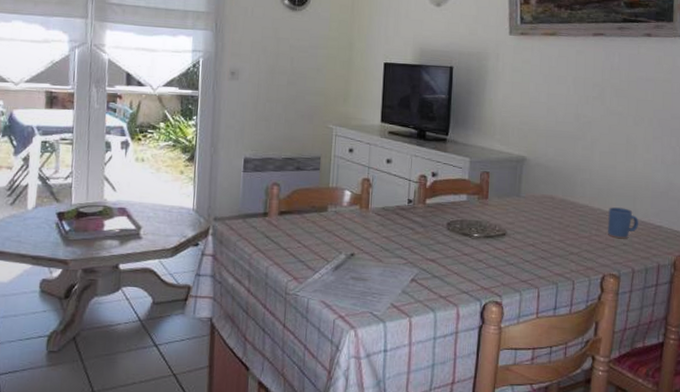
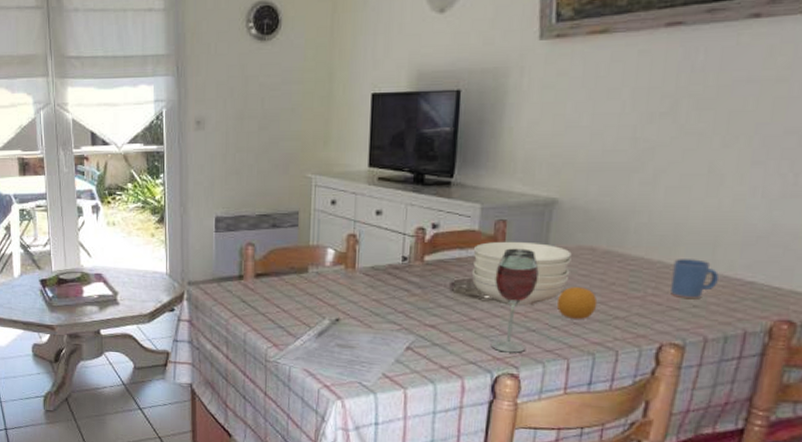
bowl: none [463,189,538,243] -> present [471,241,572,306]
wineglass: none [479,195,514,283] -> present [490,248,539,353]
fruit: none [529,228,558,254] -> present [557,287,598,319]

